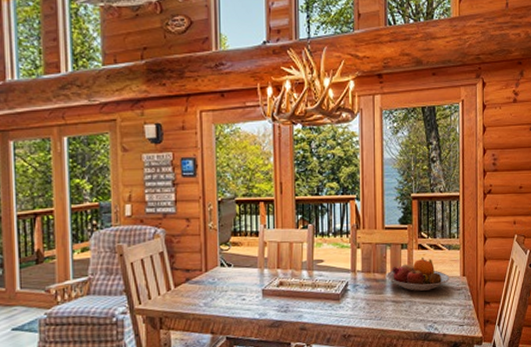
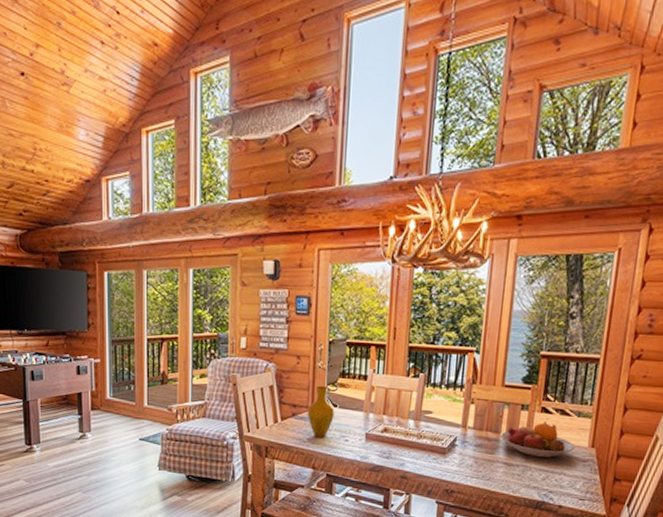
vase: none [201,247,229,301] -> present [307,386,335,438]

